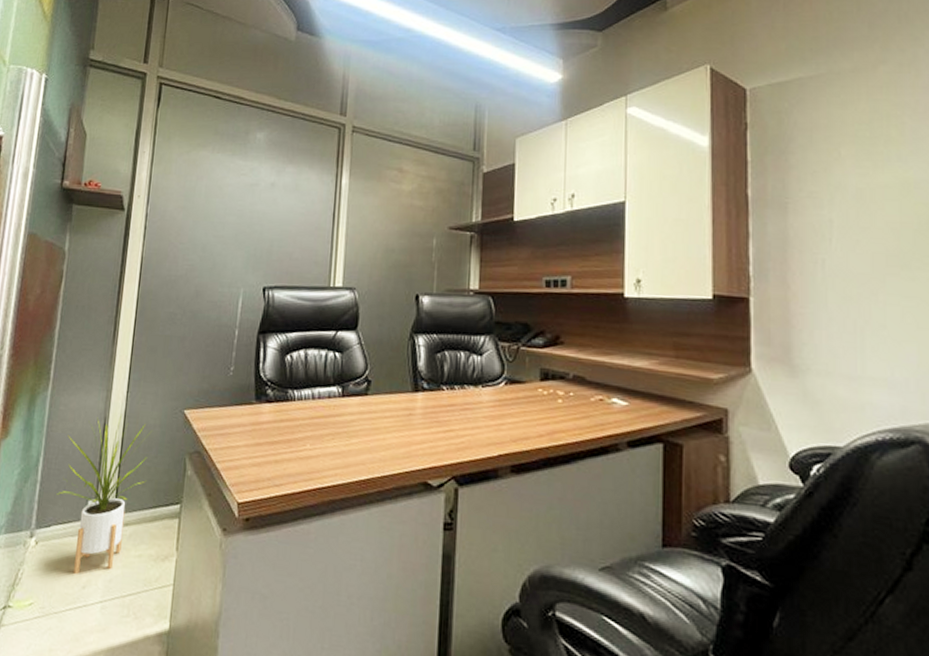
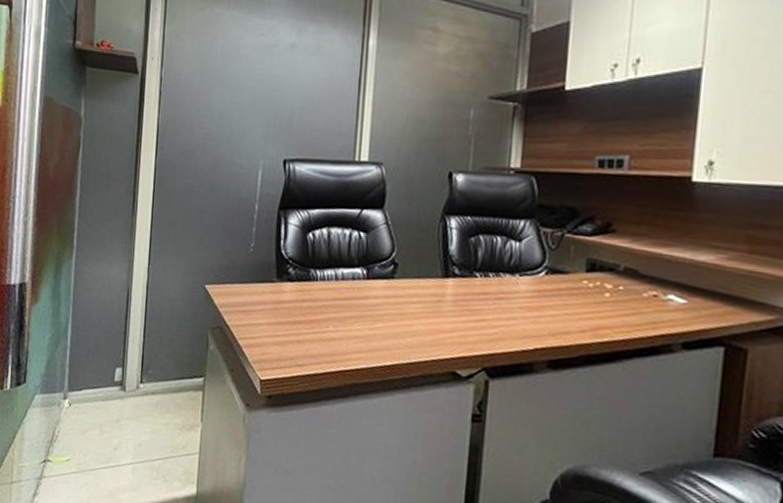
house plant: present [57,415,152,574] -> none [86,286,174,436]

